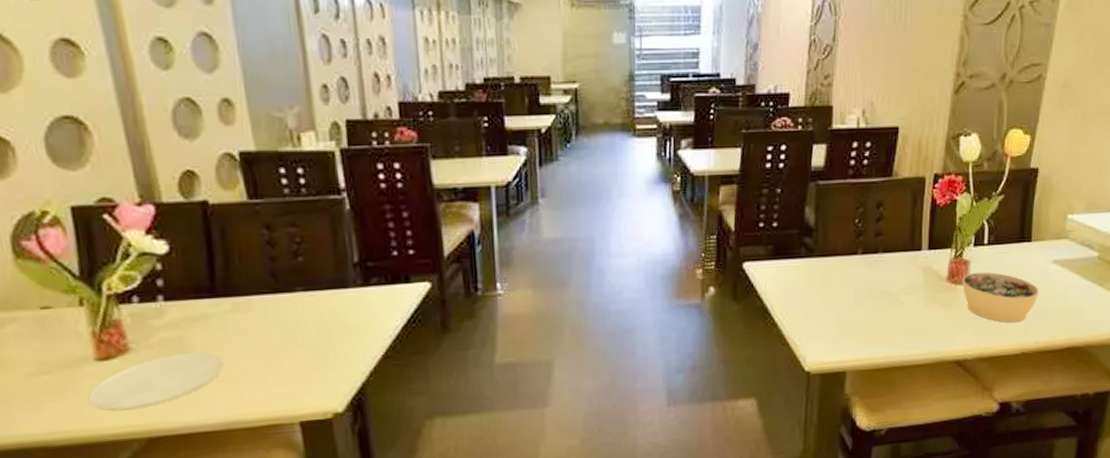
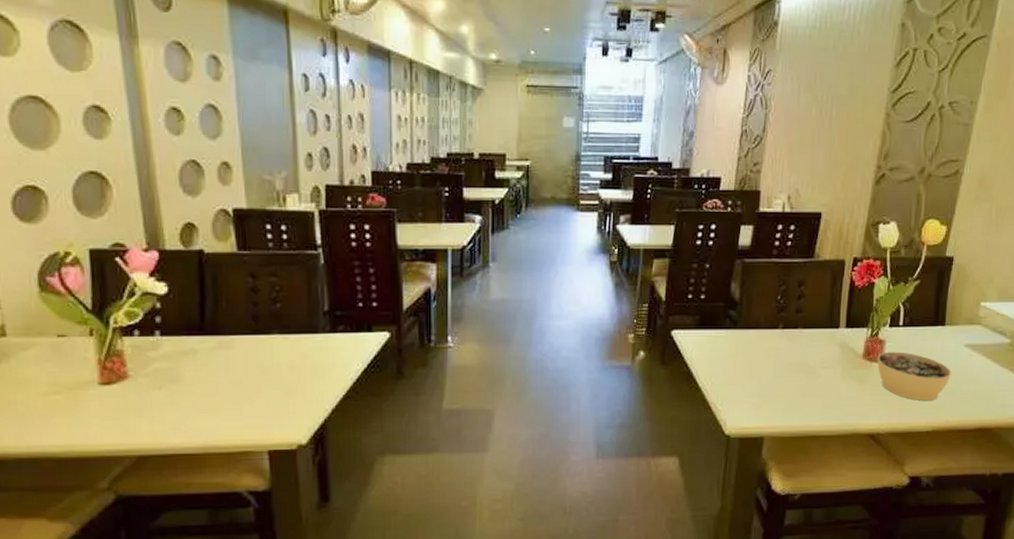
plate: present [87,352,224,412] -> none [90,382,207,430]

